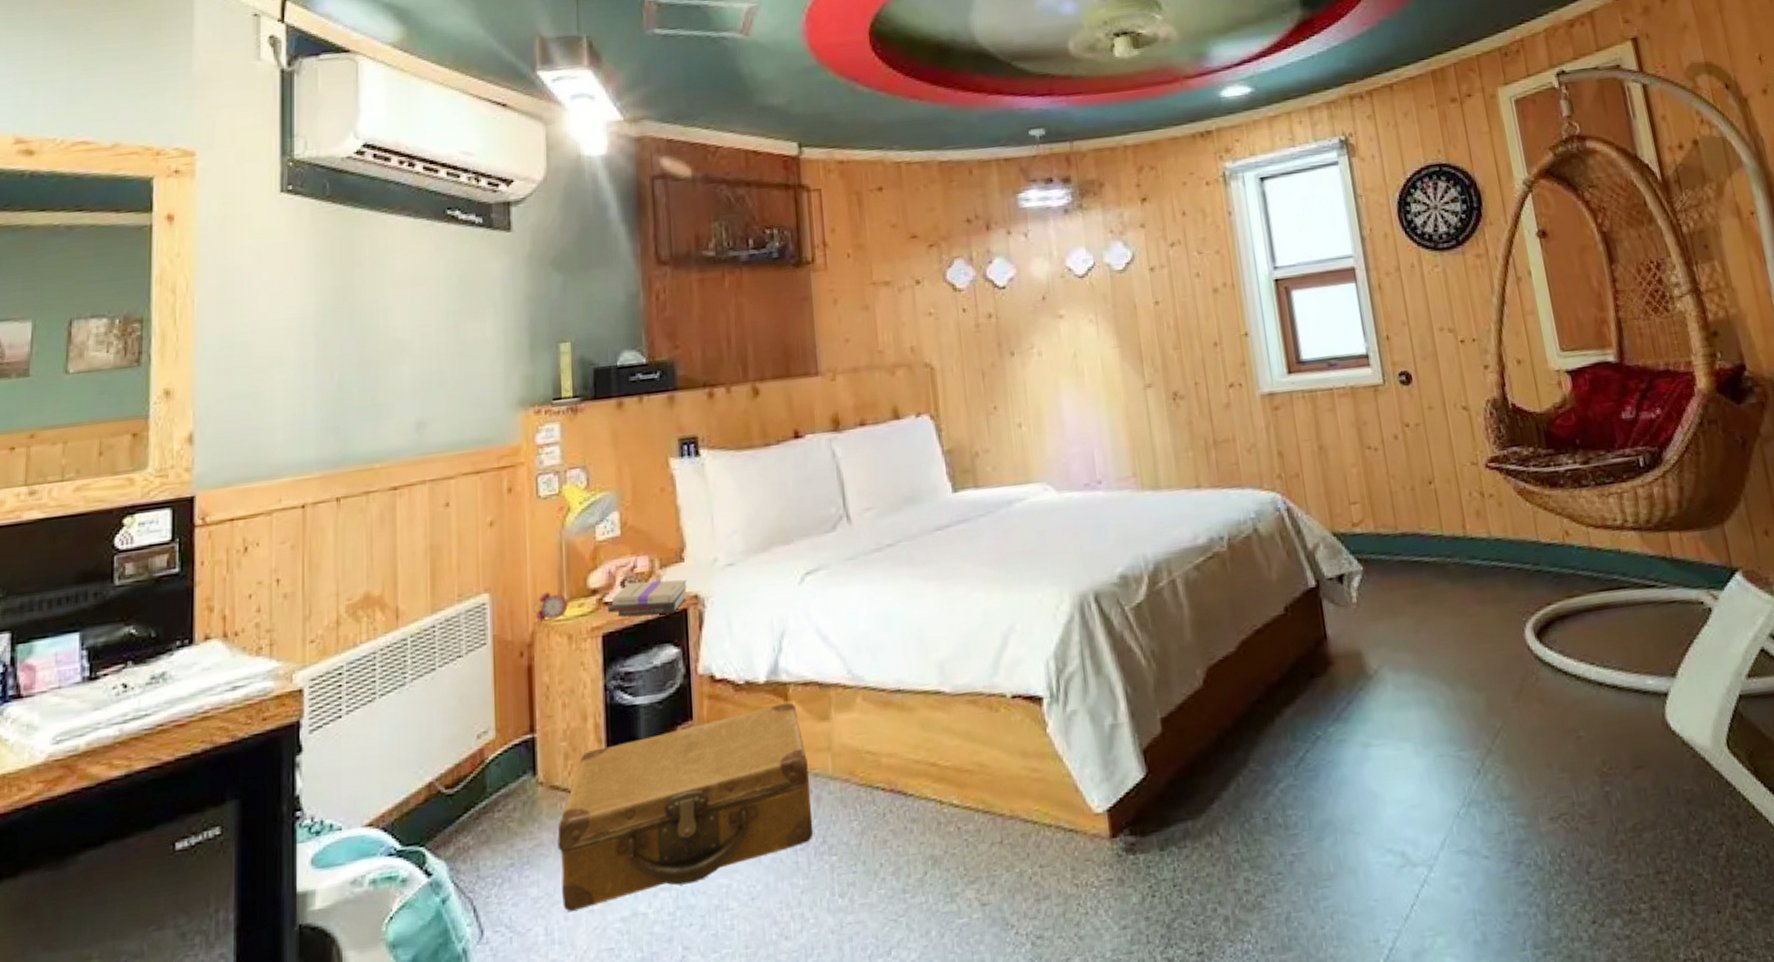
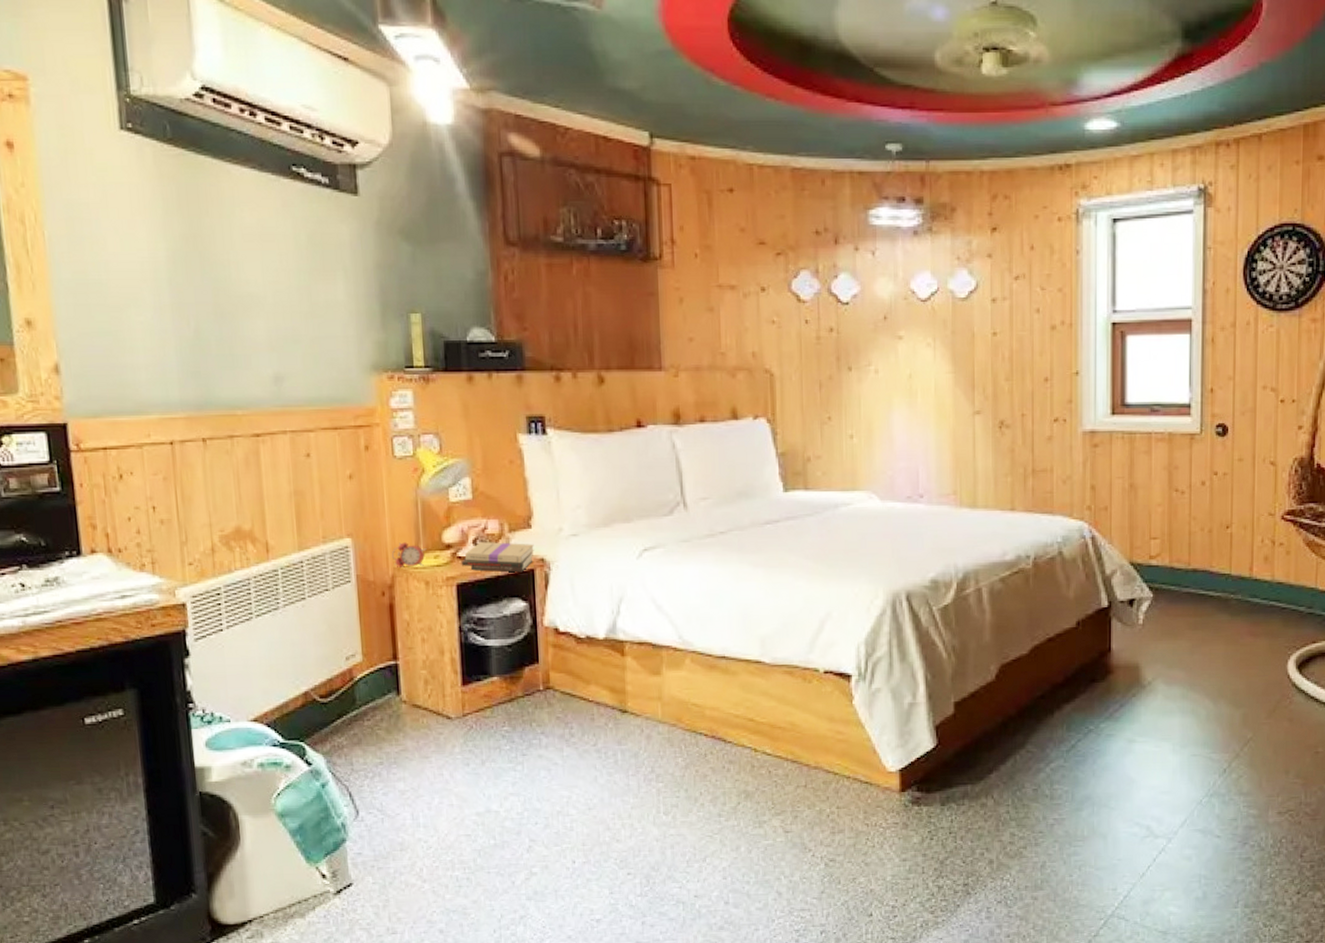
suitcase: present [557,702,814,911] -> none [420,657,644,803]

